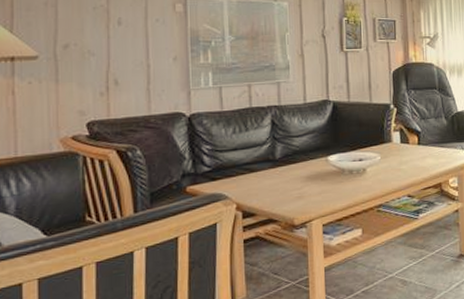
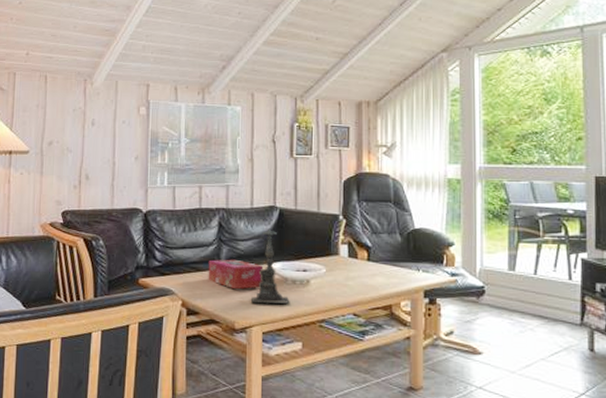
tissue box: none [262,156,320,186] -> present [208,259,264,290]
candle holder: none [310,116,348,198] -> present [251,222,290,304]

